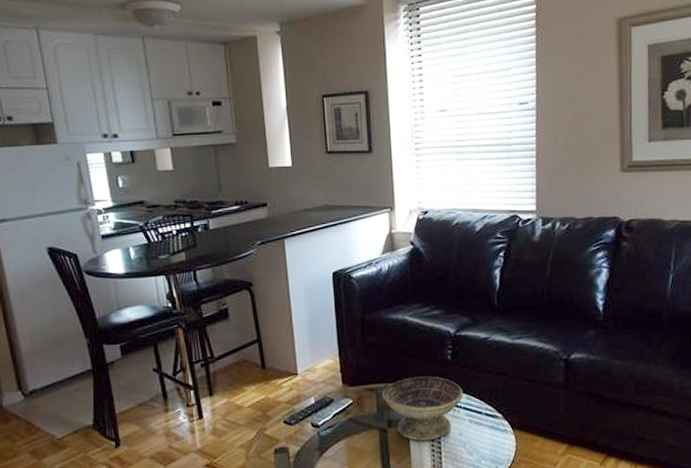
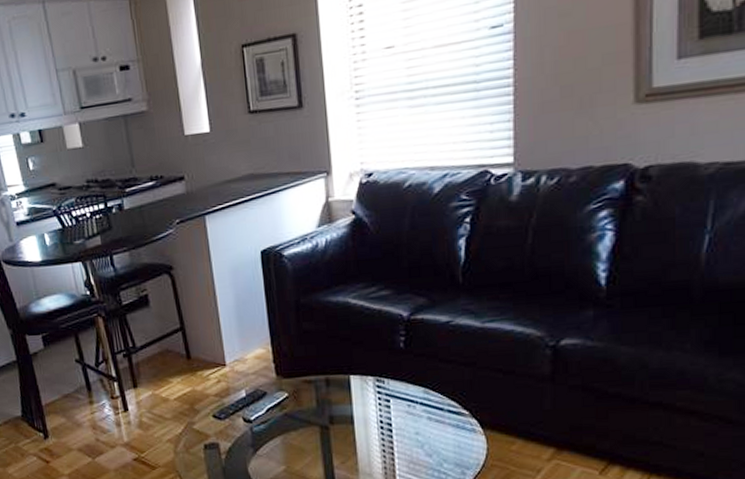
decorative bowl: present [382,376,463,441] -> none [322,366,420,440]

